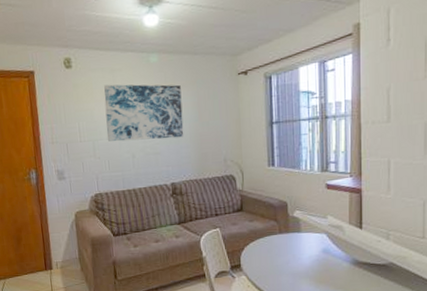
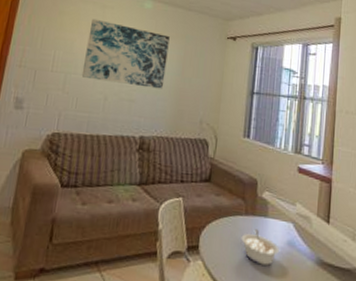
legume: none [278,243,316,272] -> present [241,229,280,266]

